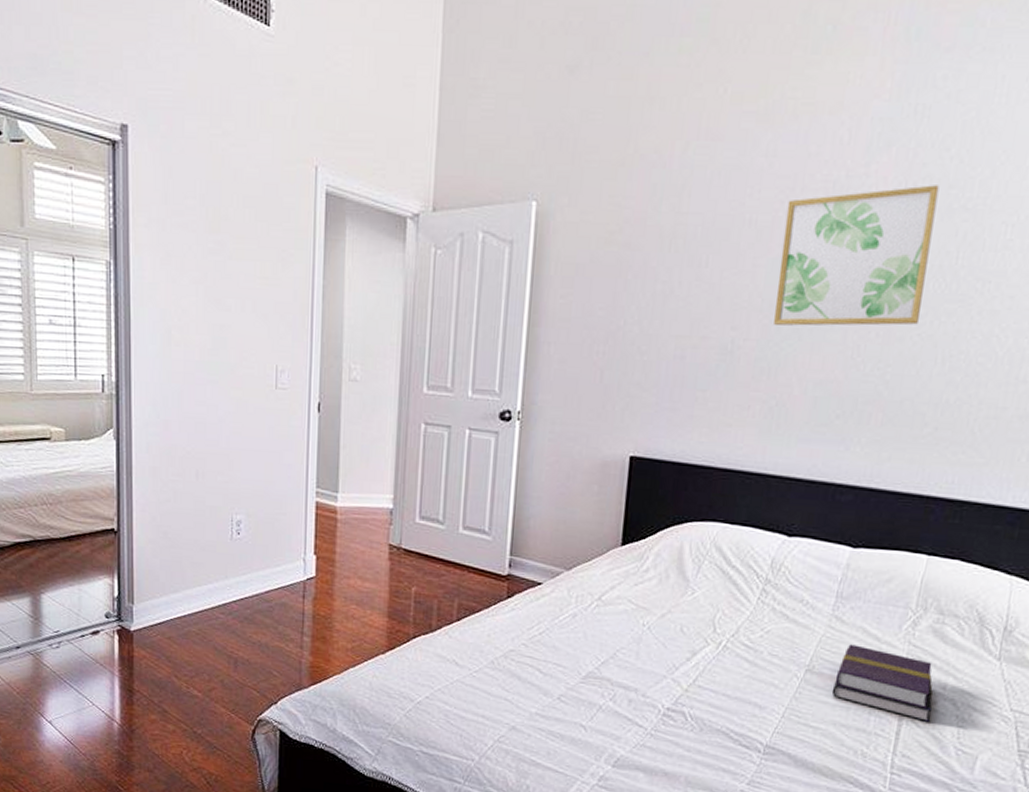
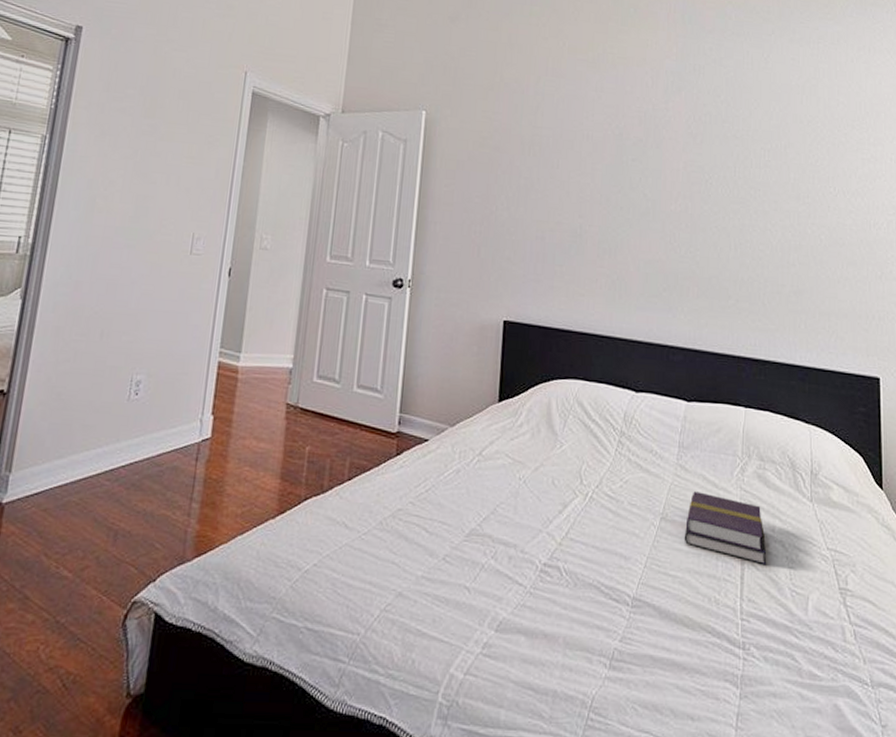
wall art: present [774,185,940,326] -> none [610,119,716,219]

